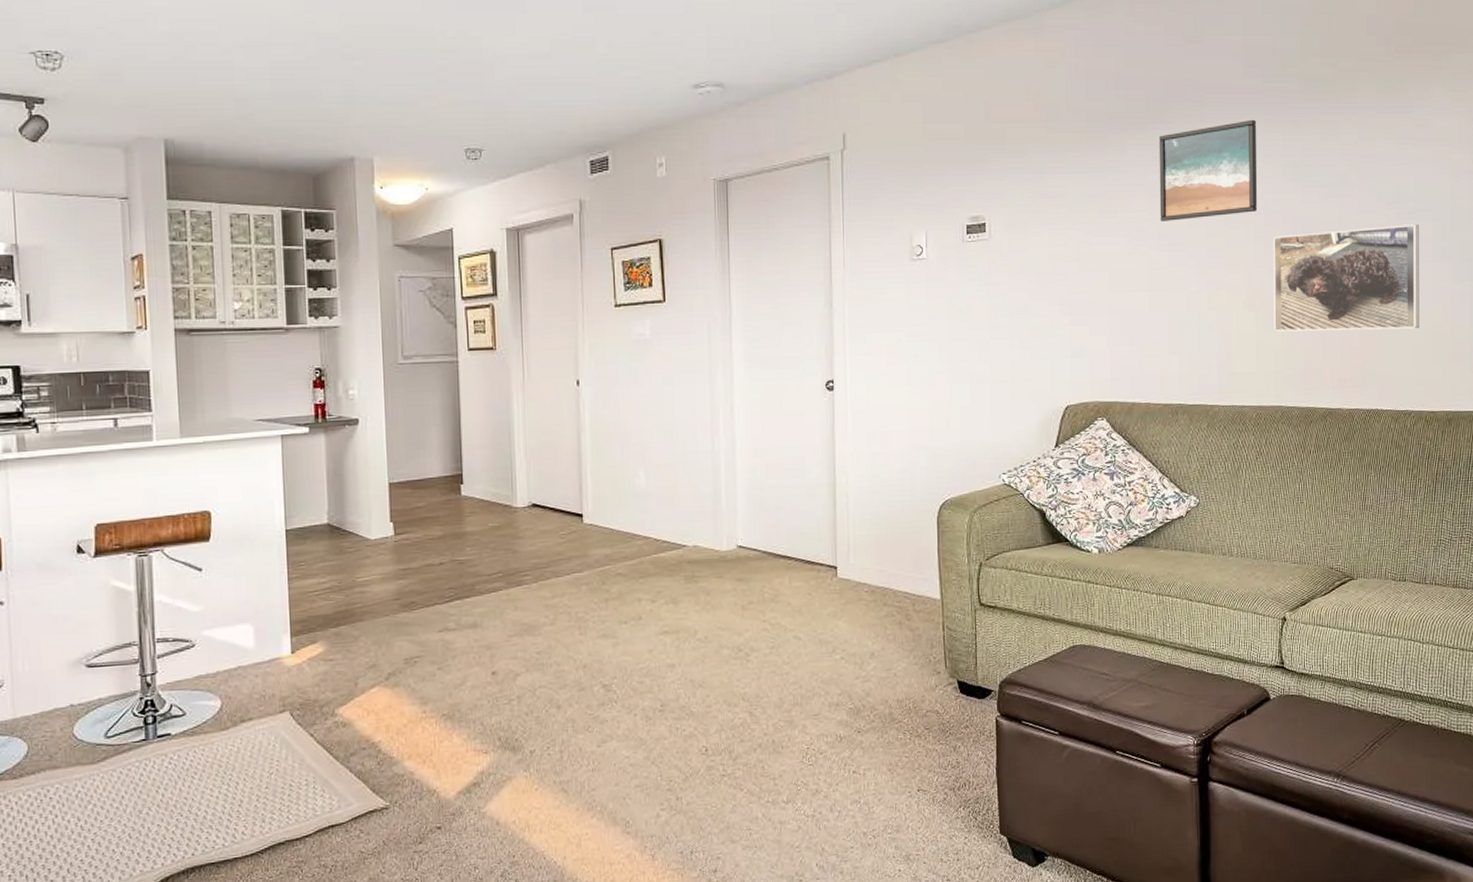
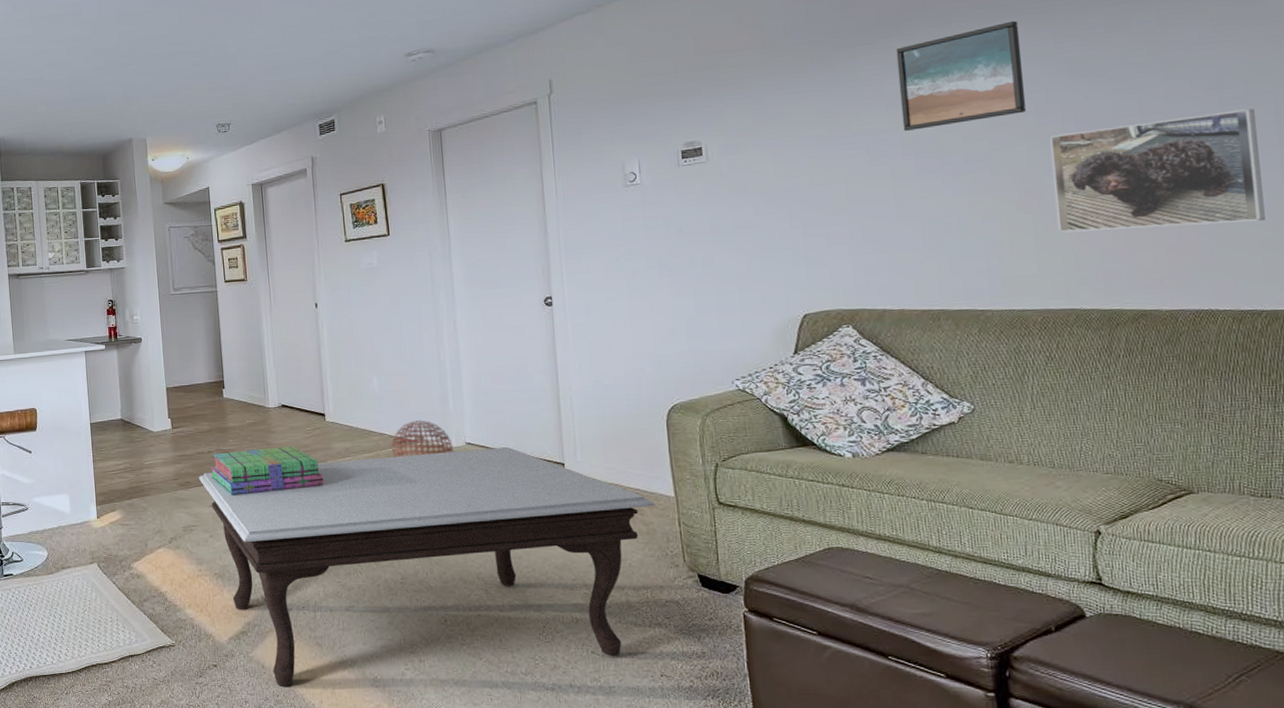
coffee table: none [426,550,922,846] -> present [198,447,656,688]
stack of books: none [441,554,579,617] -> present [210,446,324,495]
table lamp: none [657,521,724,564] -> present [391,420,454,457]

